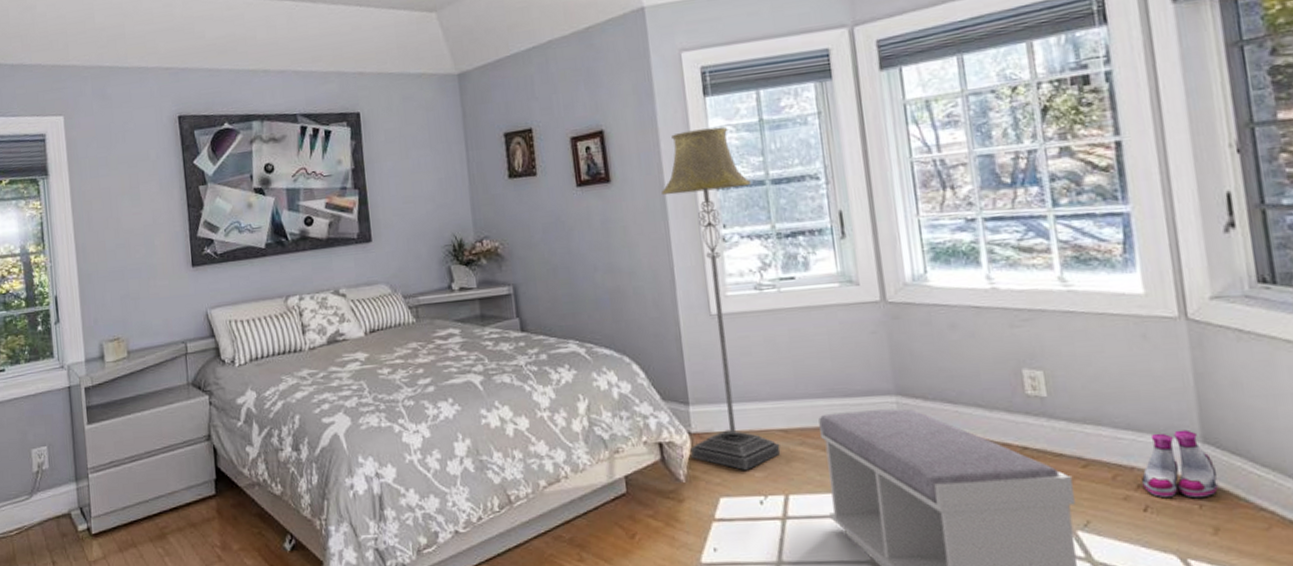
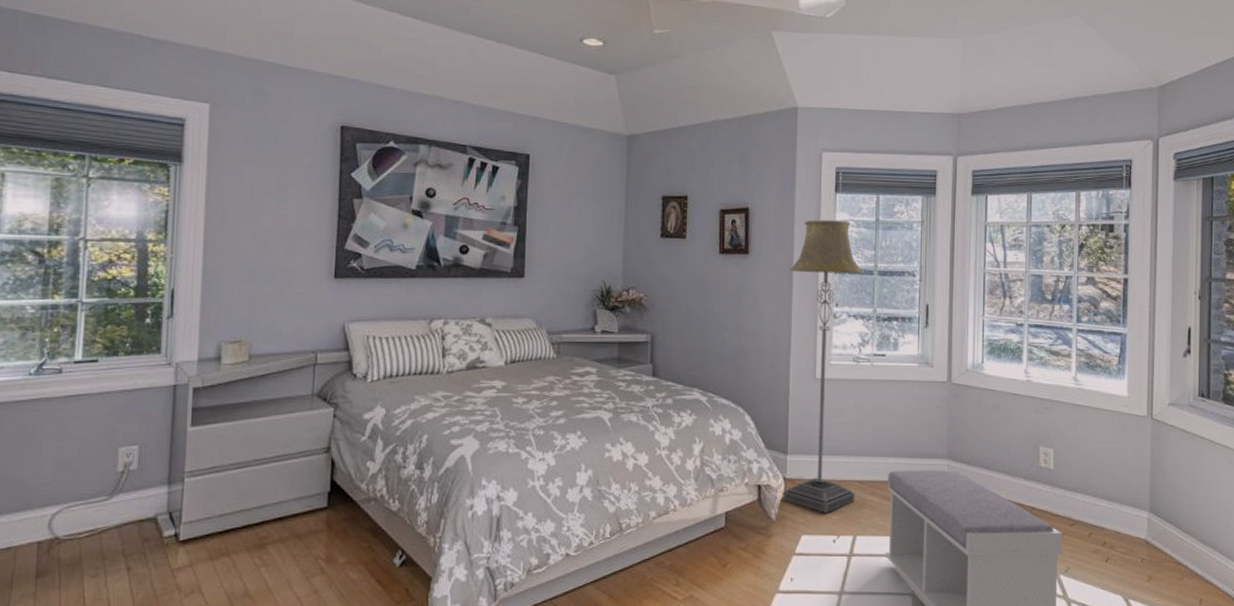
boots: present [1142,429,1219,499] -> none [1108,501,1156,554]

